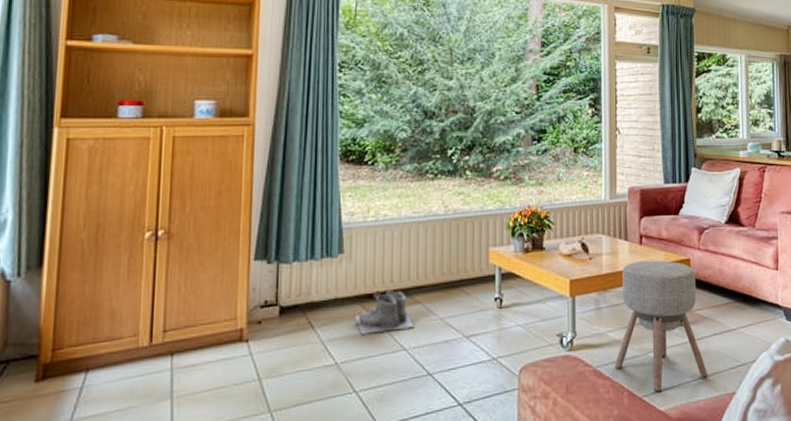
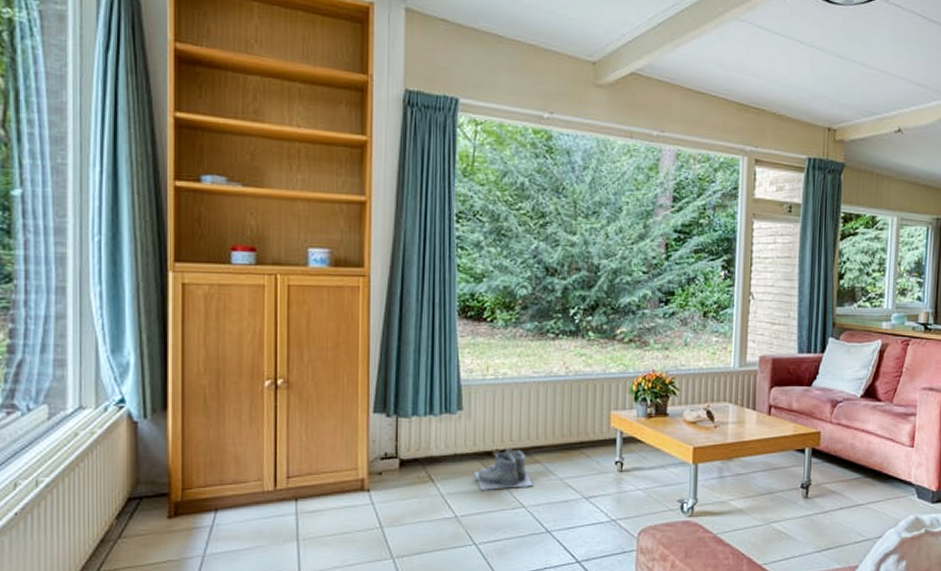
ottoman: present [614,260,708,392] -> none [735,431,831,561]

